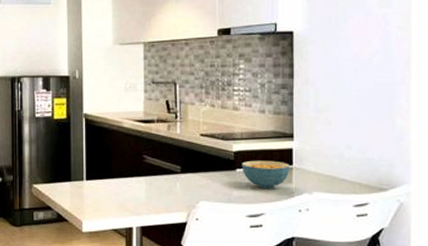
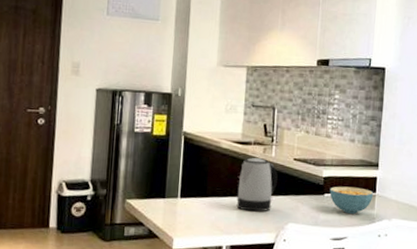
kettle: none [144,136,184,191] -> present [236,158,278,212]

